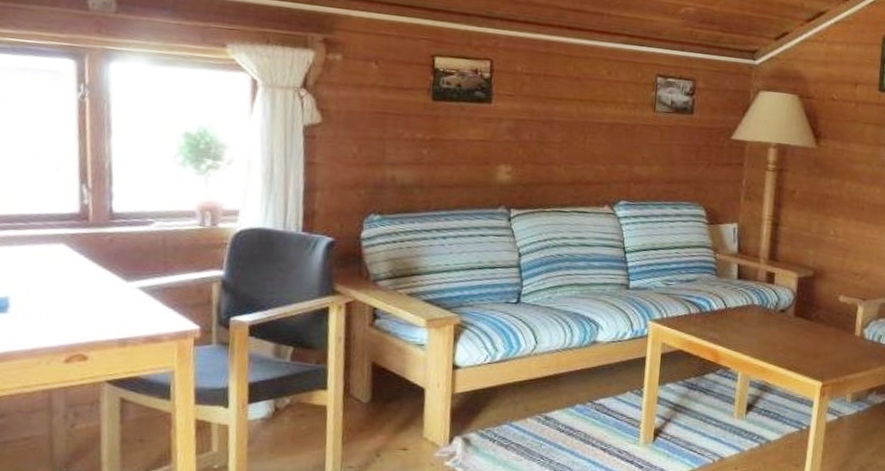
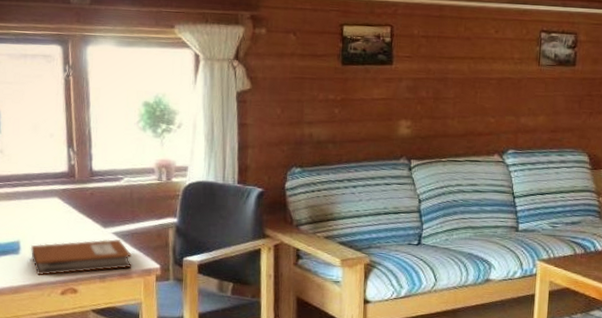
notebook: none [23,295,163,339] -> present [30,239,132,275]

